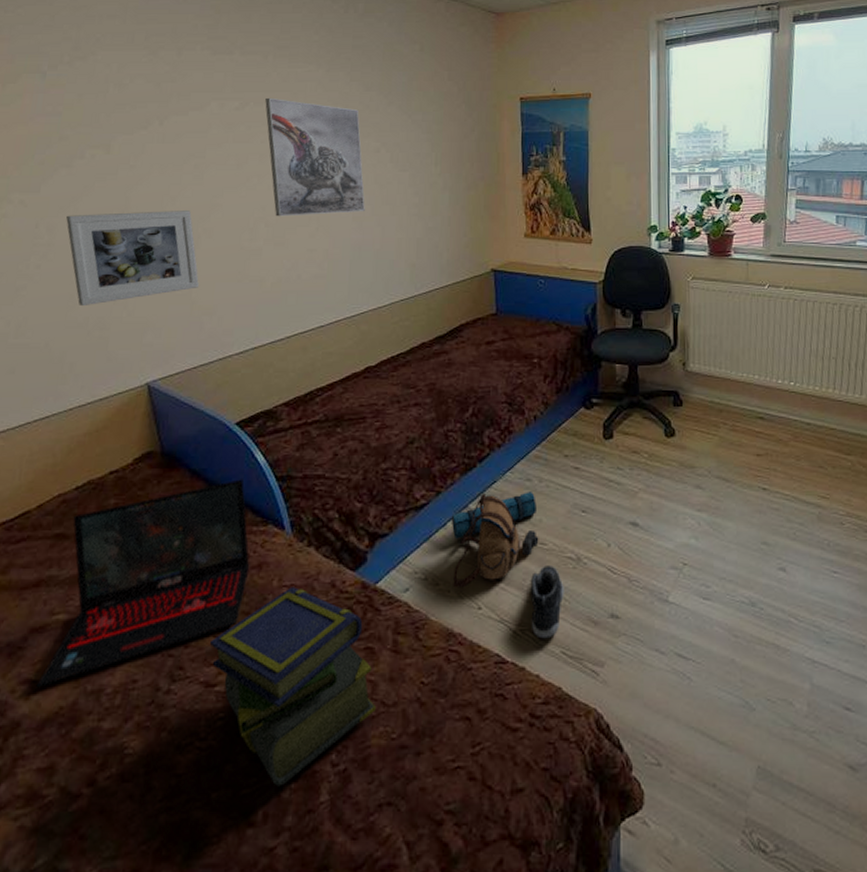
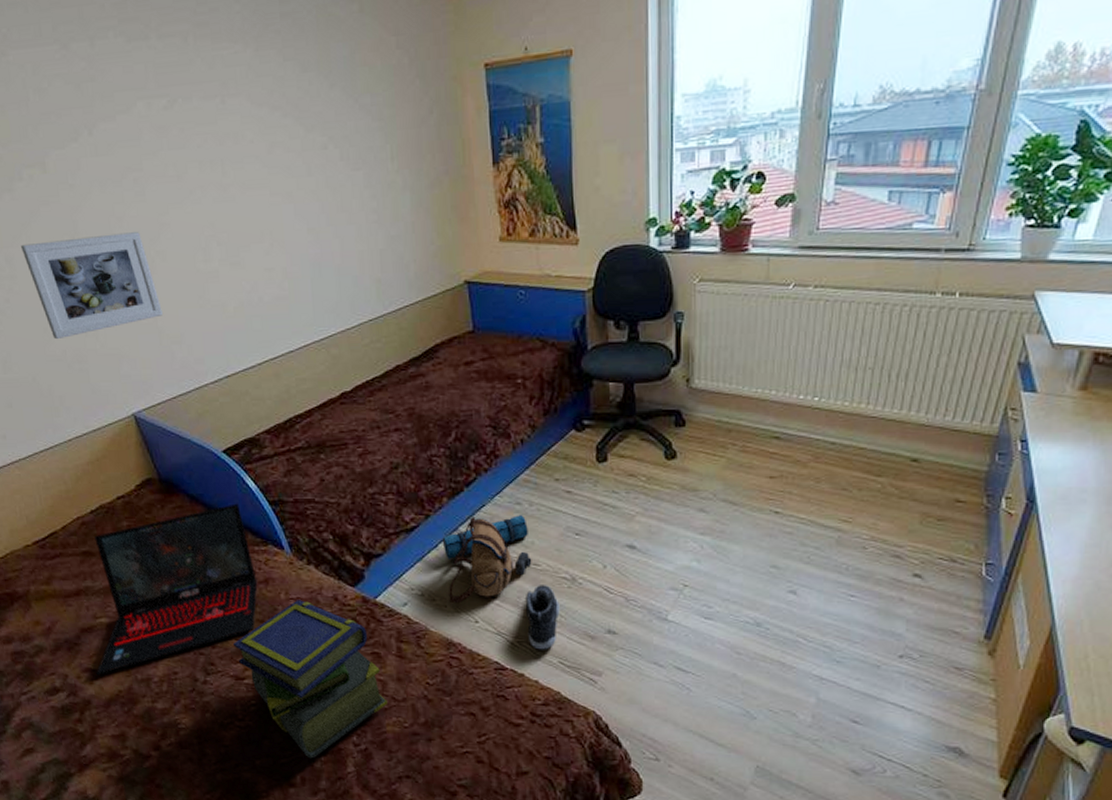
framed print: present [265,97,365,217] -> none [194,90,320,233]

